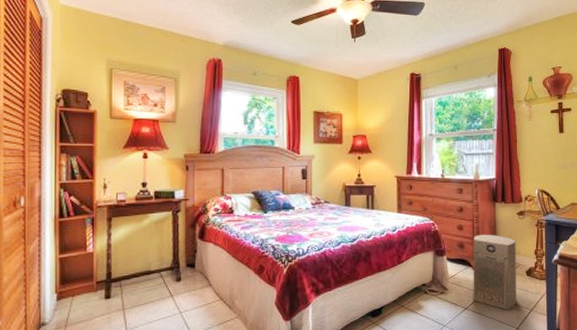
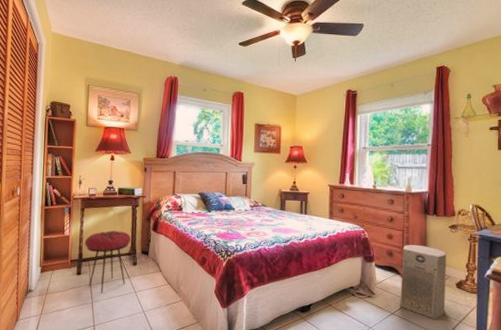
stool: none [113,242,173,318] -> present [84,230,131,293]

